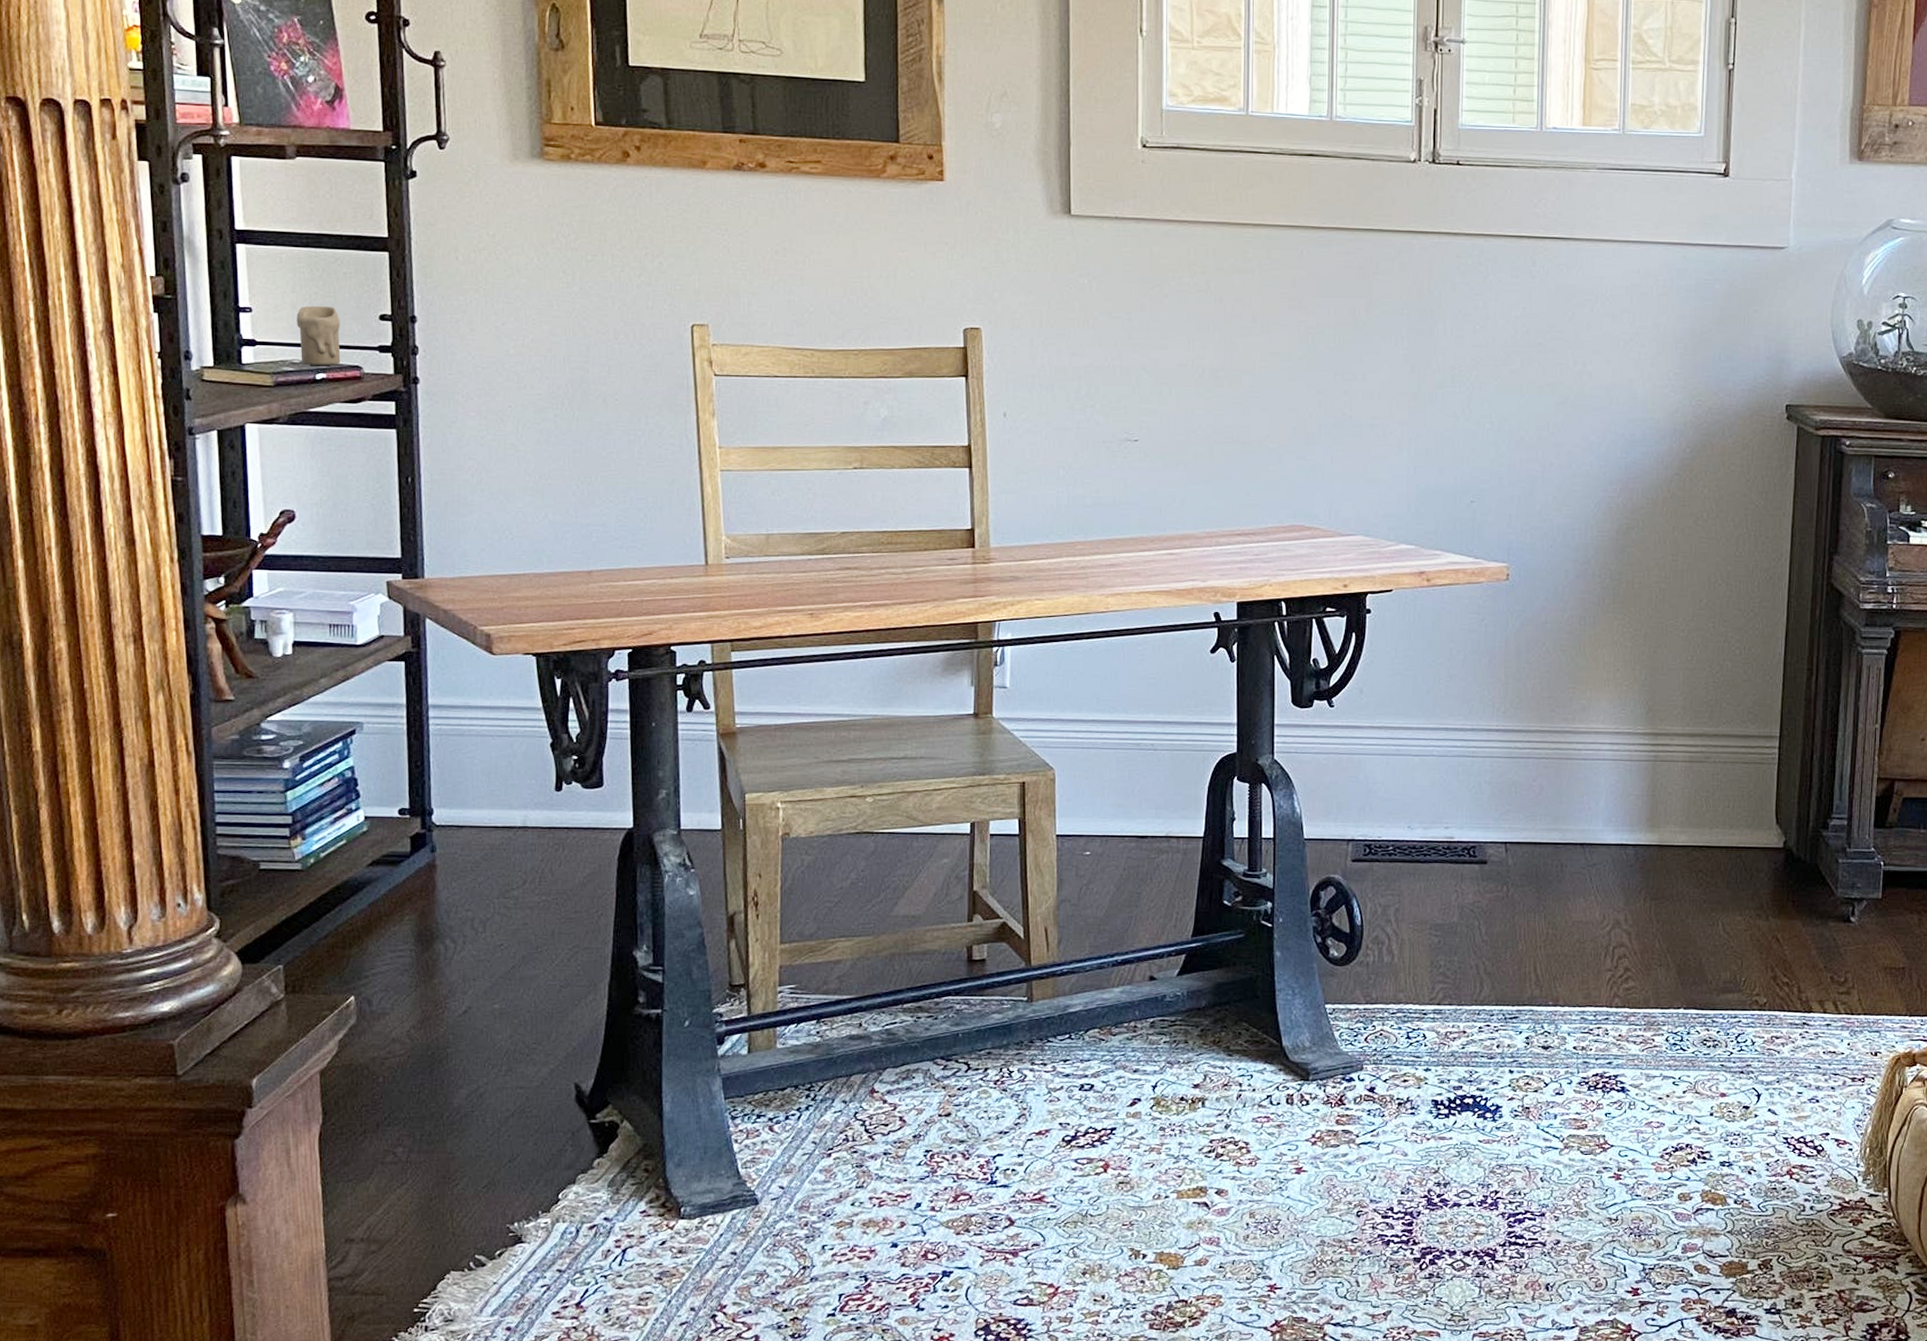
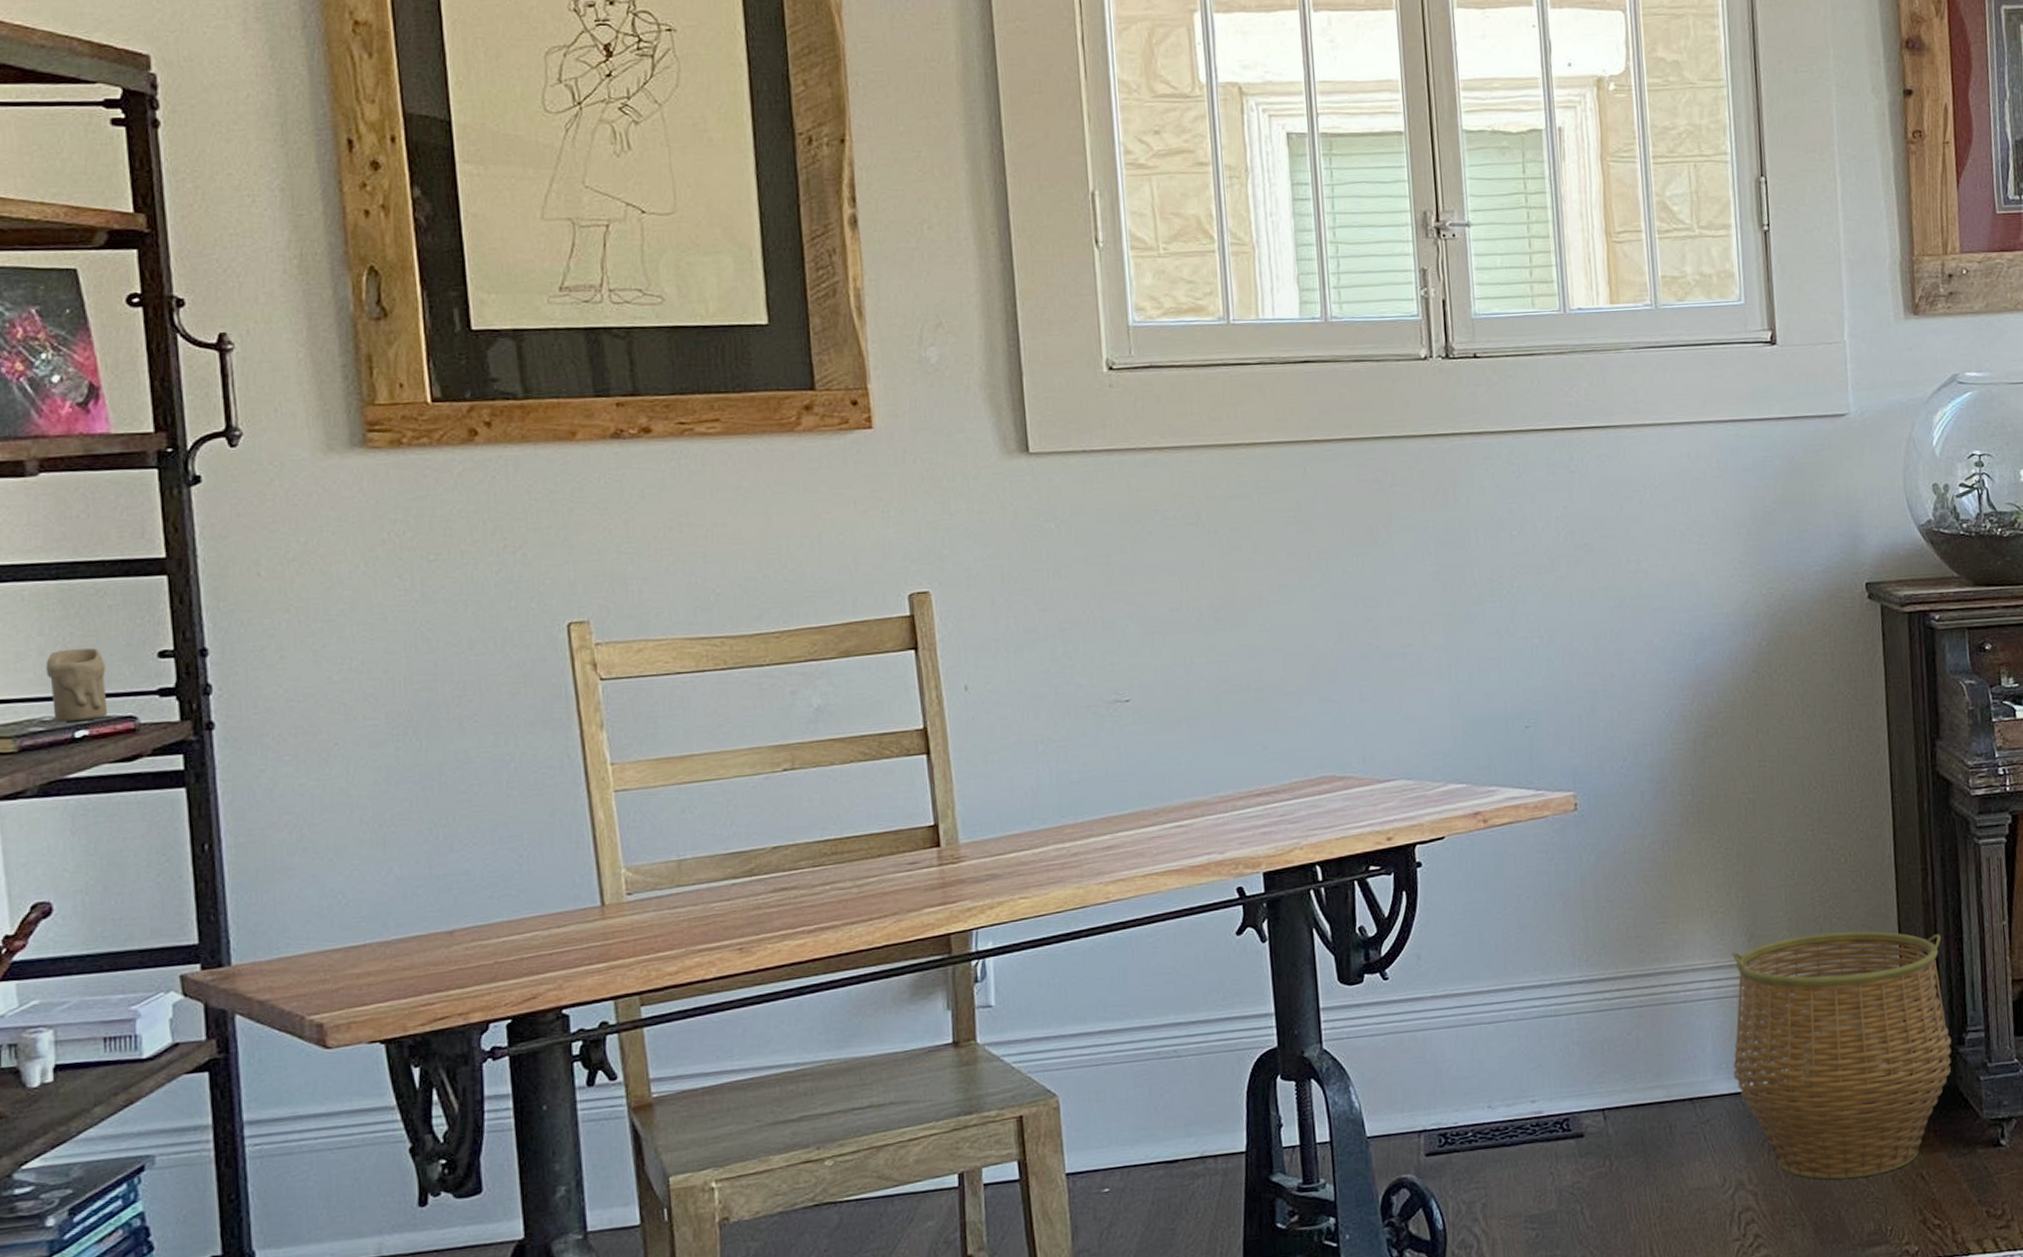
basket: none [1621,715,1818,932] -> present [1732,931,1952,1180]

